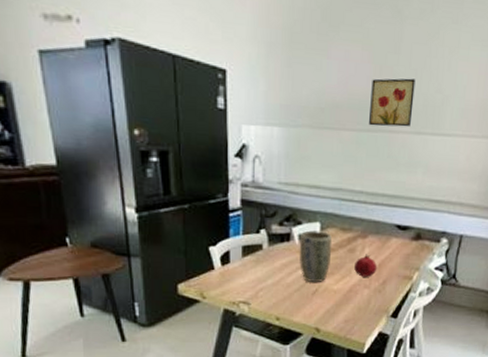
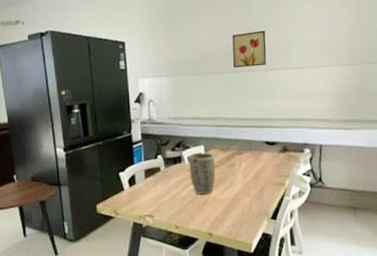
fruit: present [354,254,378,277] -> none [235,167,254,187]

